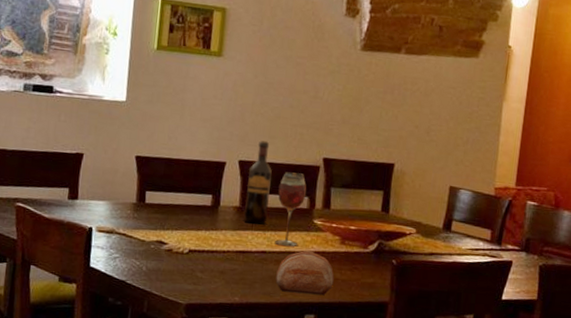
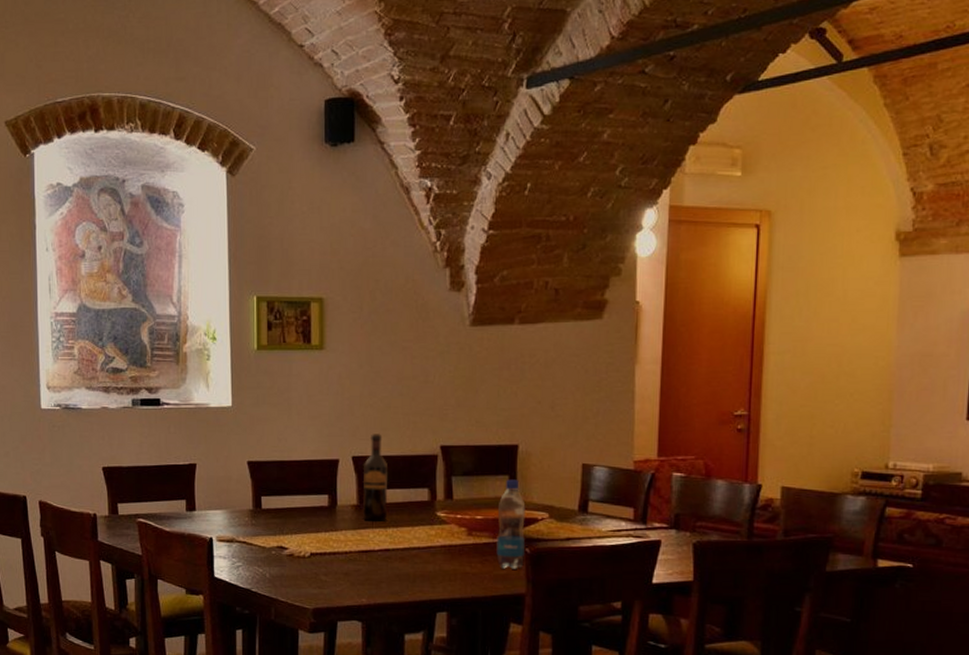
wineglass: present [275,172,307,247] -> none [396,464,426,542]
bread: present [276,251,335,295] -> none [402,546,464,591]
bottle: none [365,194,396,280] -> present [496,479,526,570]

